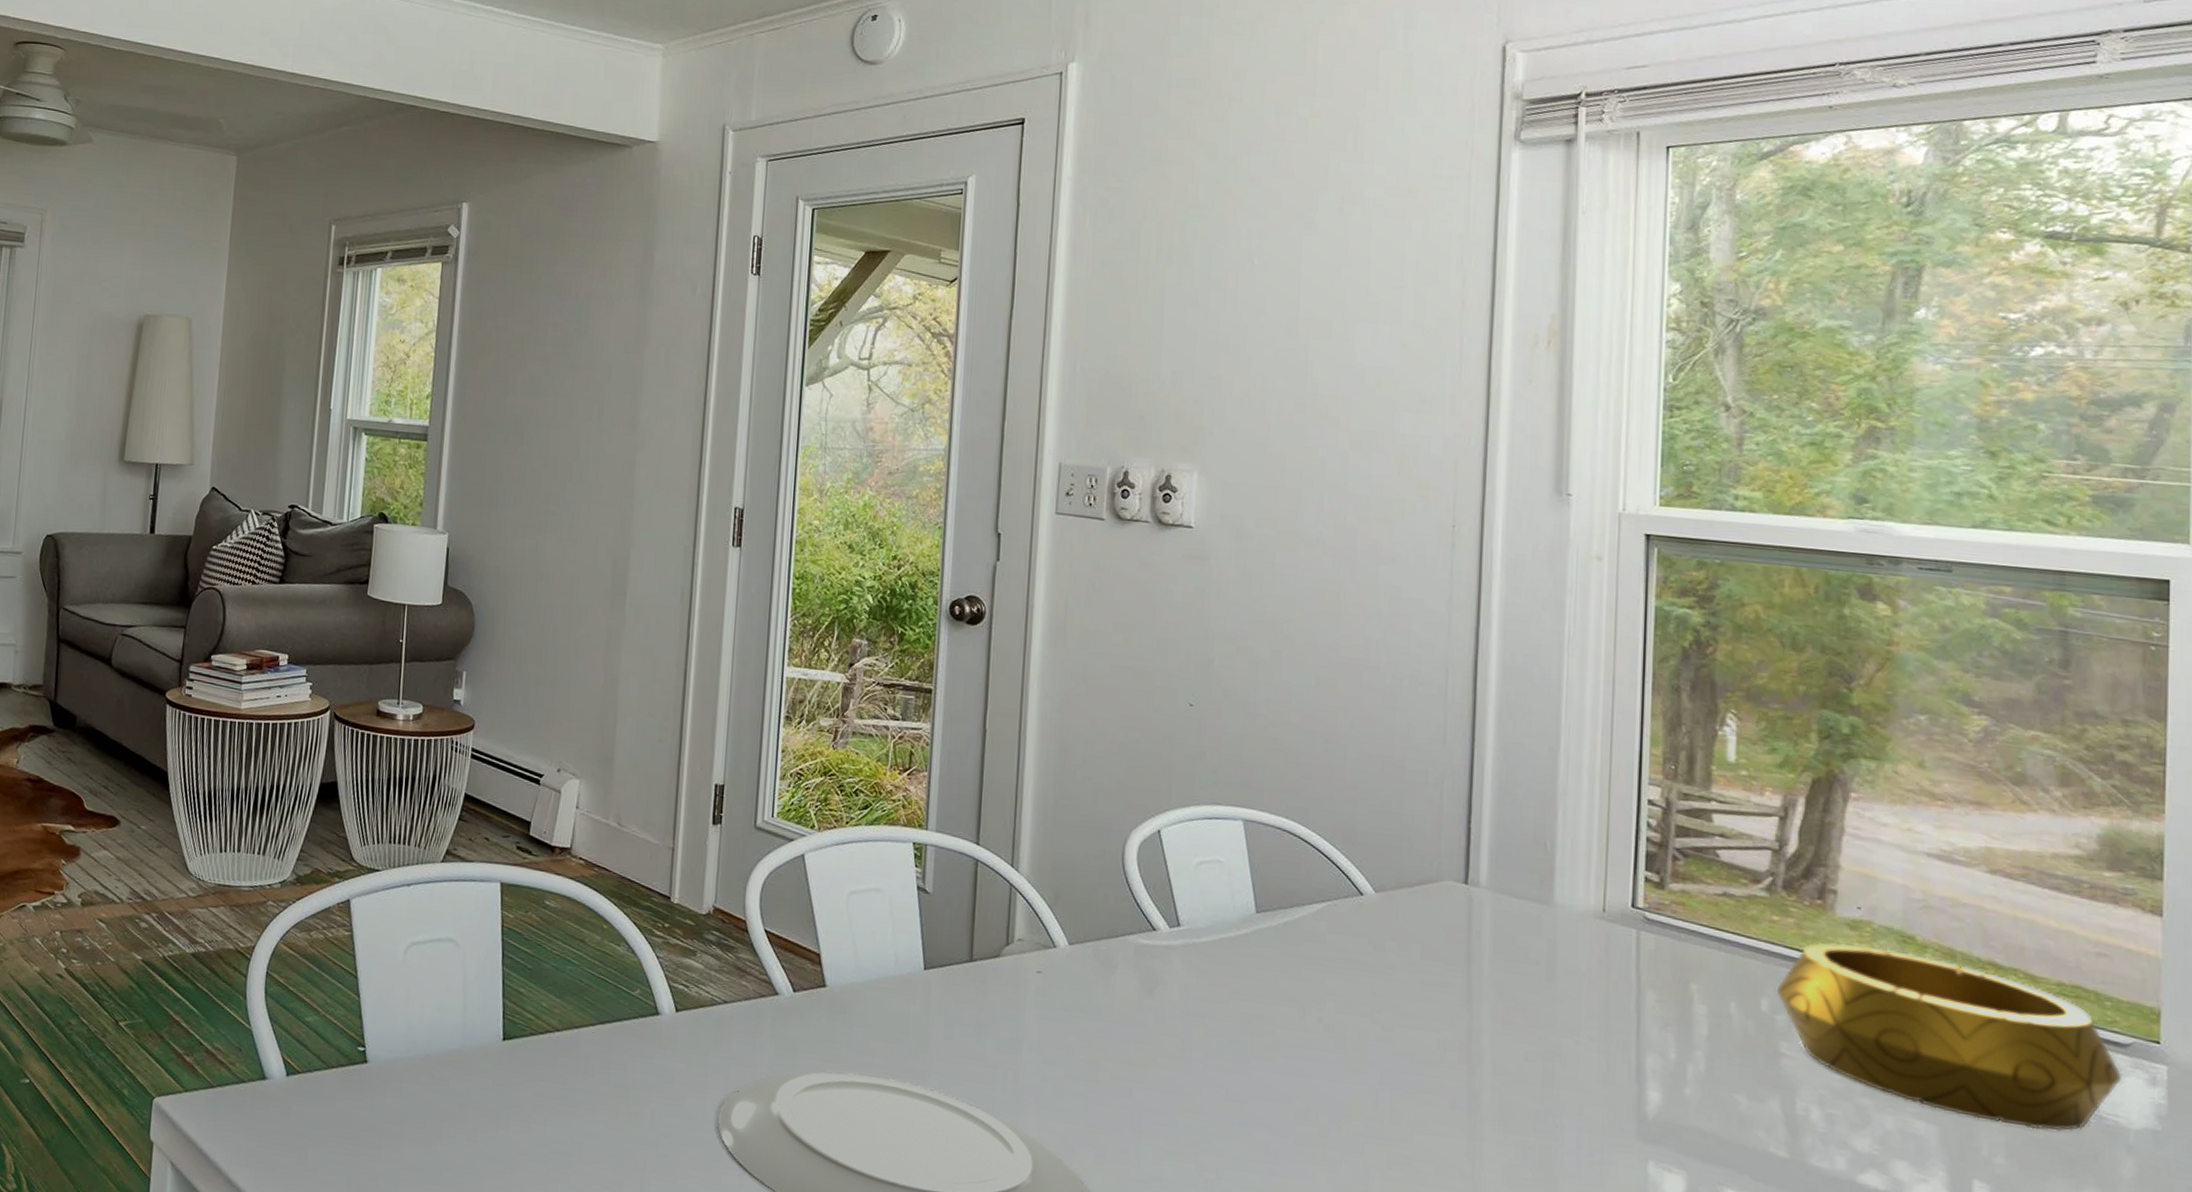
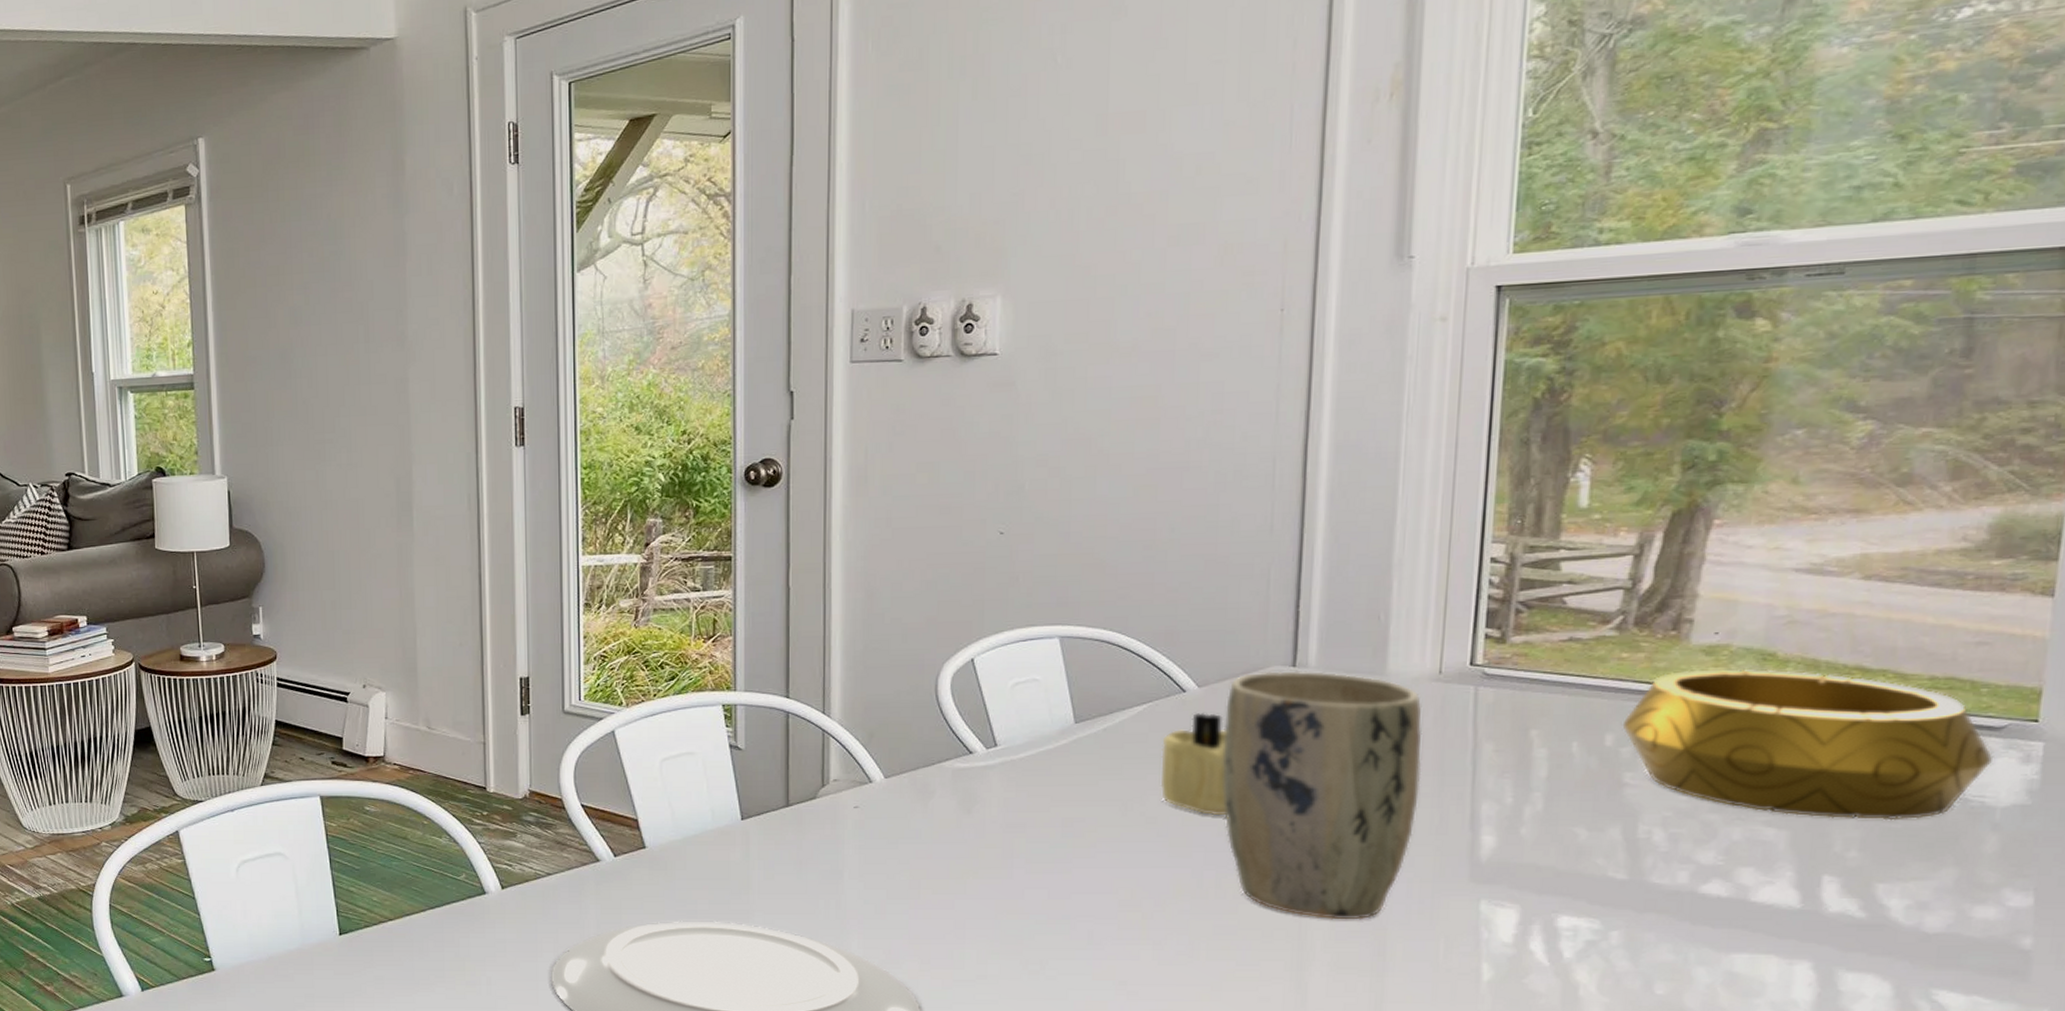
candle: none [1337,919,1402,1035] -> present [1160,713,1226,817]
plant pot: none [1398,884,1589,1167] -> present [1222,671,1423,920]

